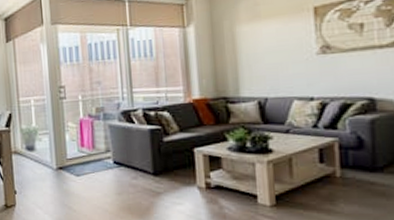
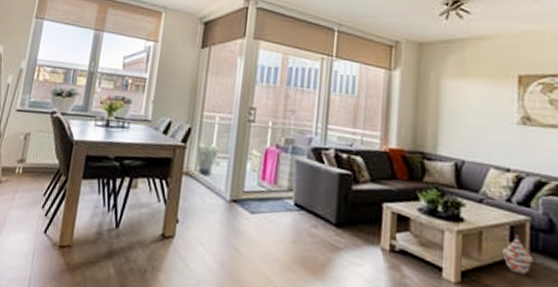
woven basket: none [312,156,345,190] -> present [501,234,534,275]

